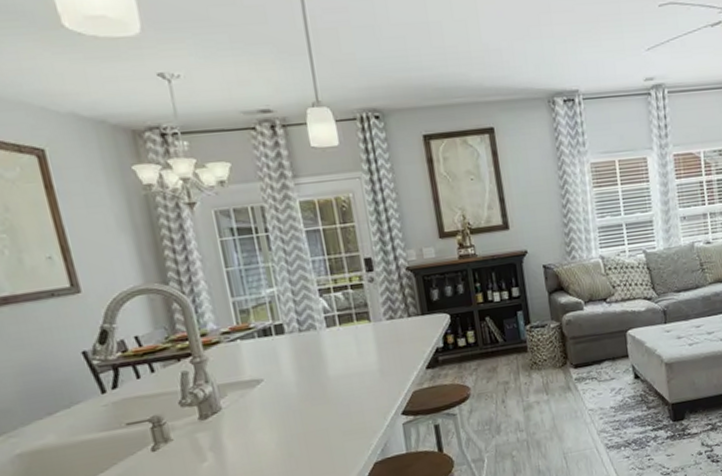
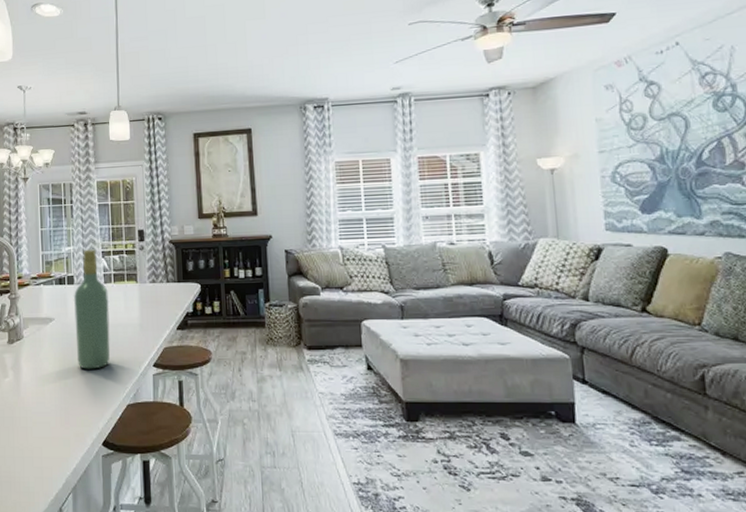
wine bottle: none [286,288,346,433] -> present [73,249,111,369]

